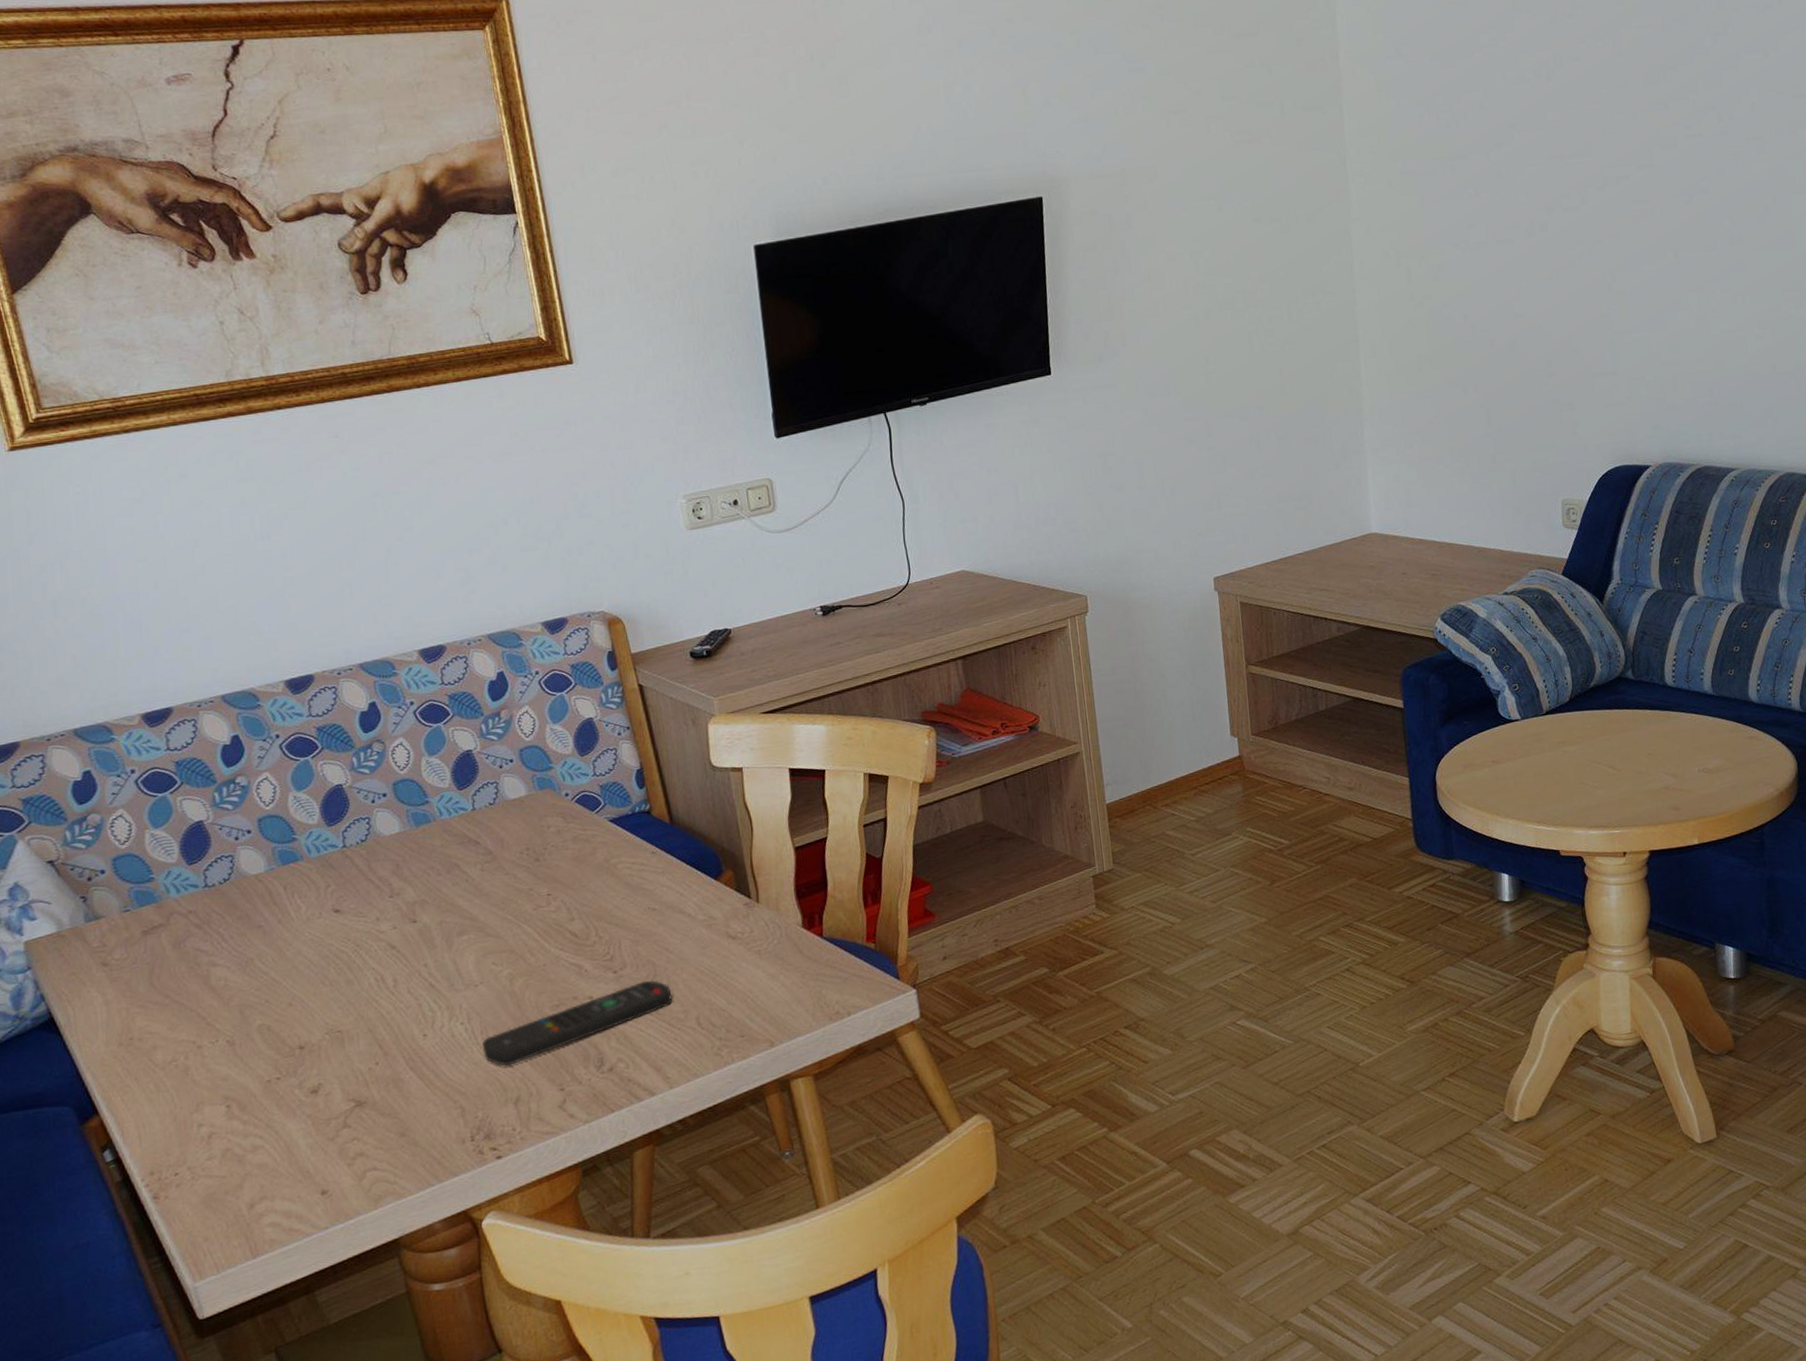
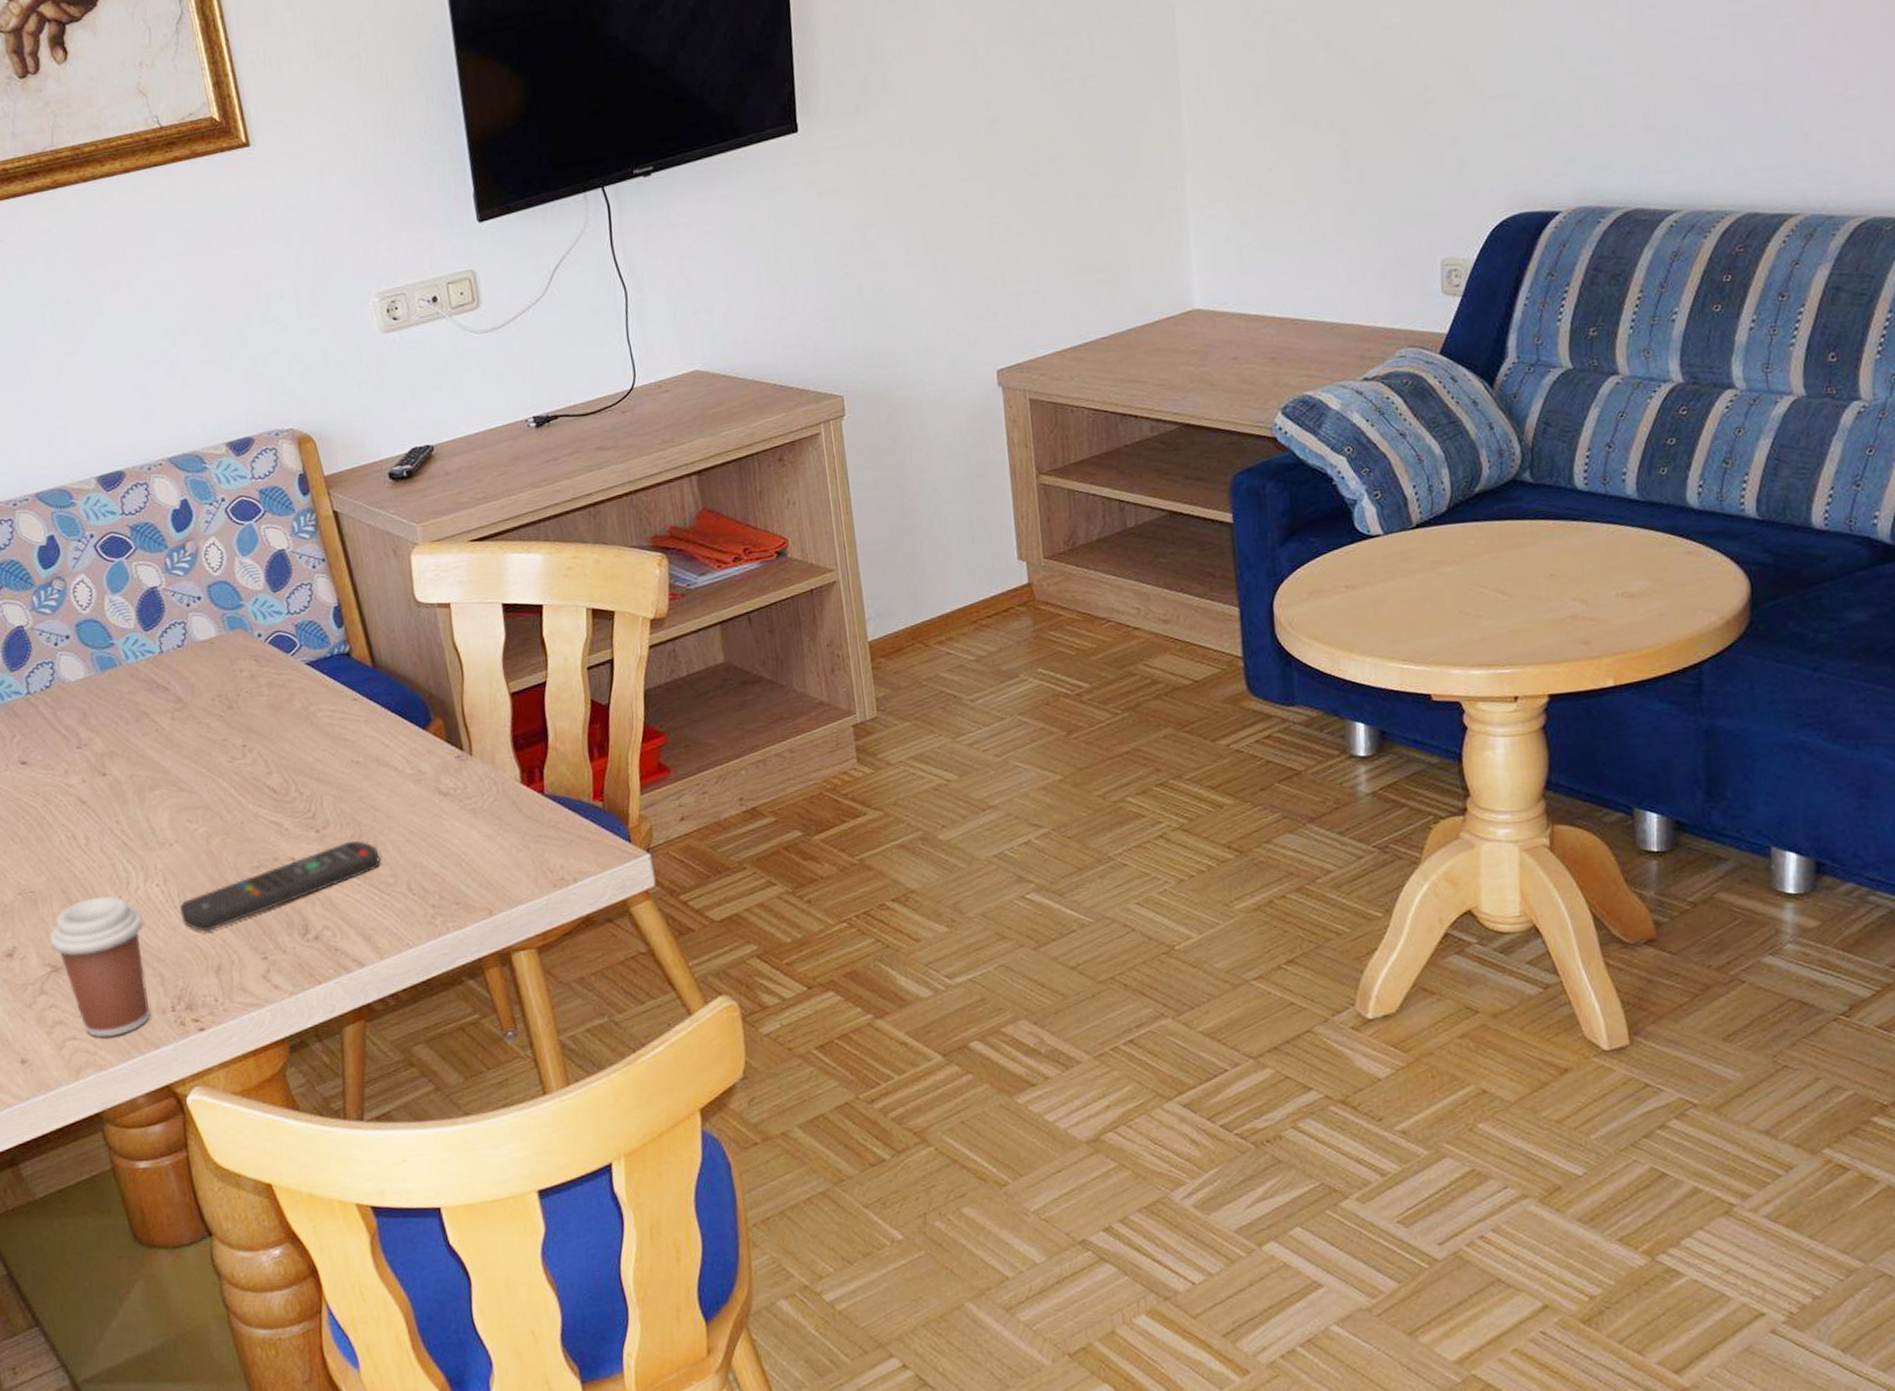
coffee cup: none [354,1033,450,1168] -> present [49,895,151,1038]

